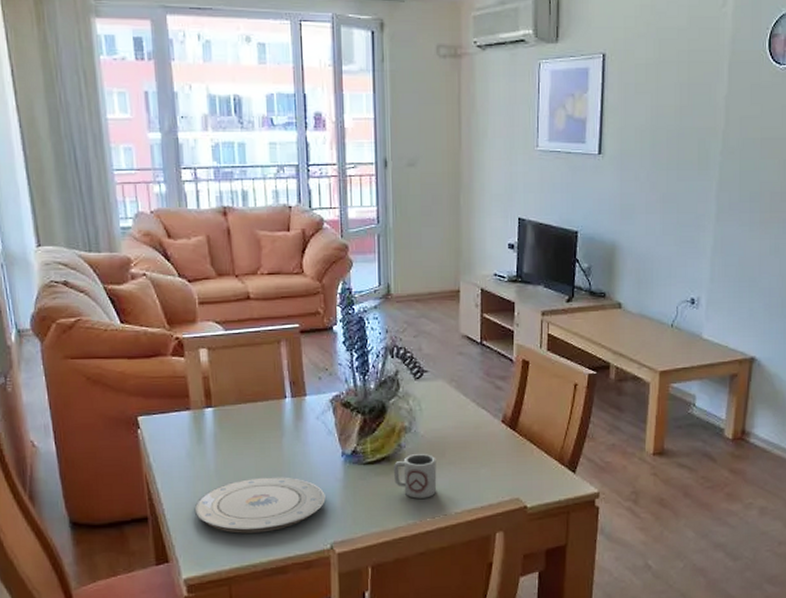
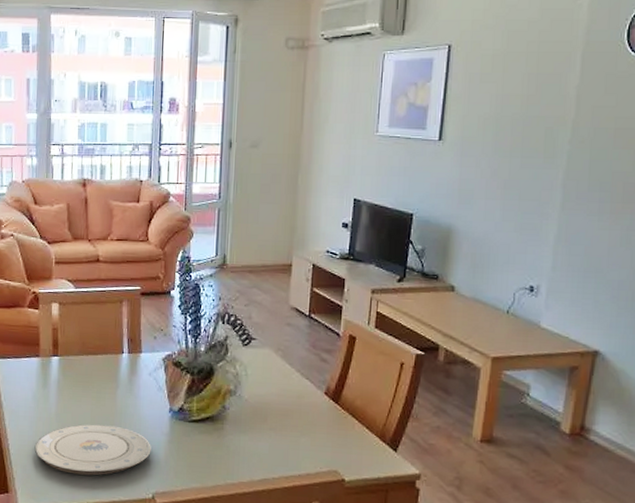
cup: present [393,454,437,499] -> none [216,417,258,461]

